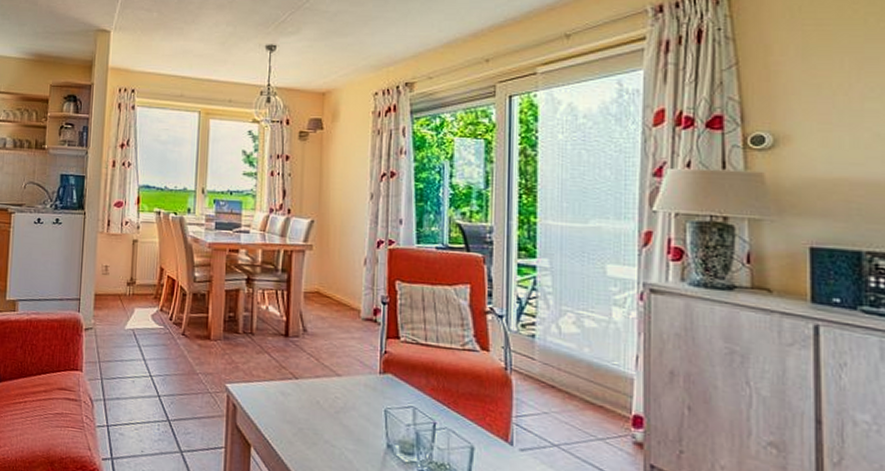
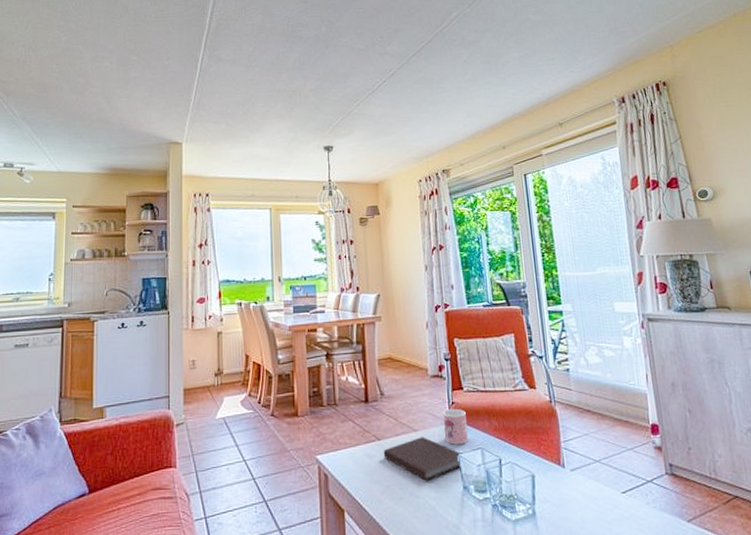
notebook: none [299,383,390,432] -> present [383,437,462,481]
mug: none [371,357,400,399] -> present [442,408,468,445]

